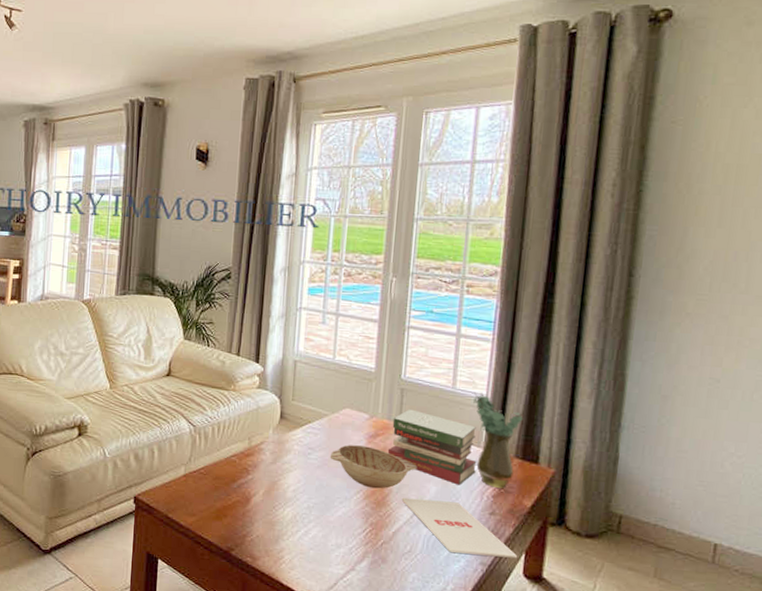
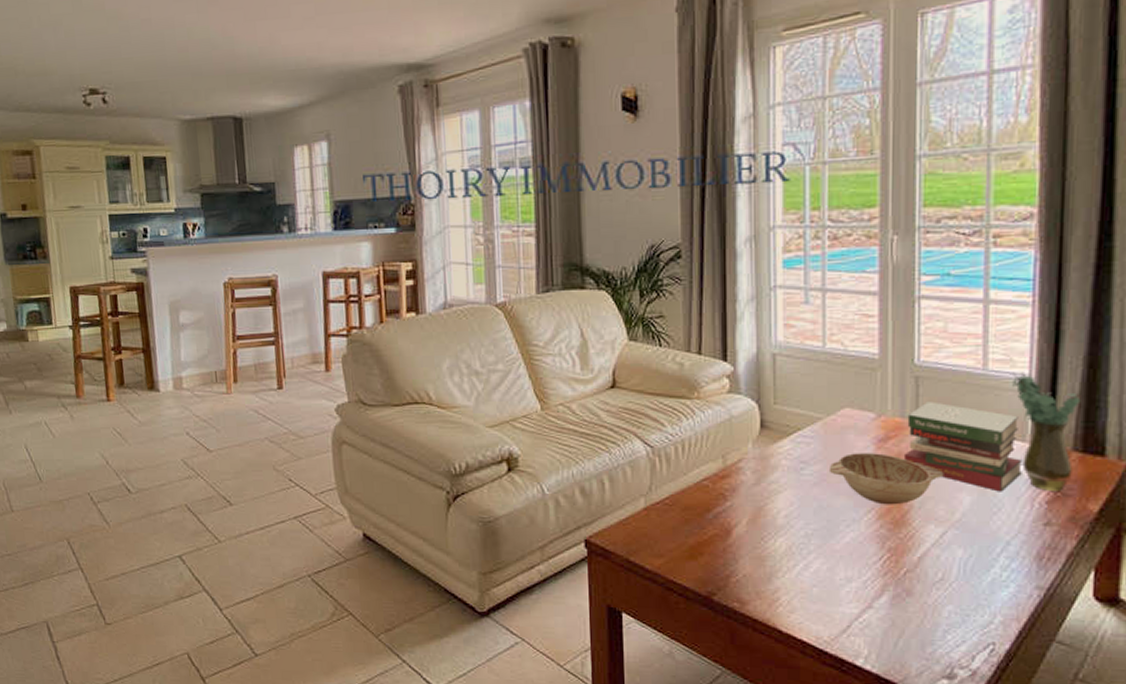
magazine: present [401,497,518,559] -> none [926,513,1085,578]

